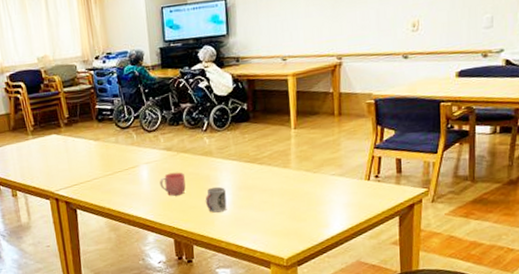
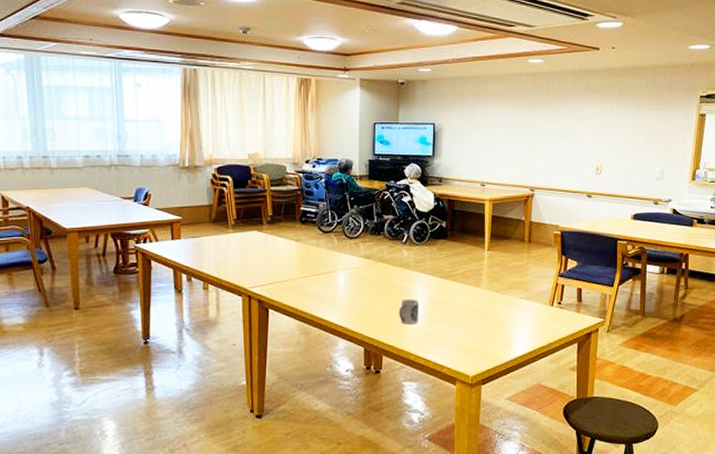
mug: present [160,172,186,196] -> none [356,281,381,304]

